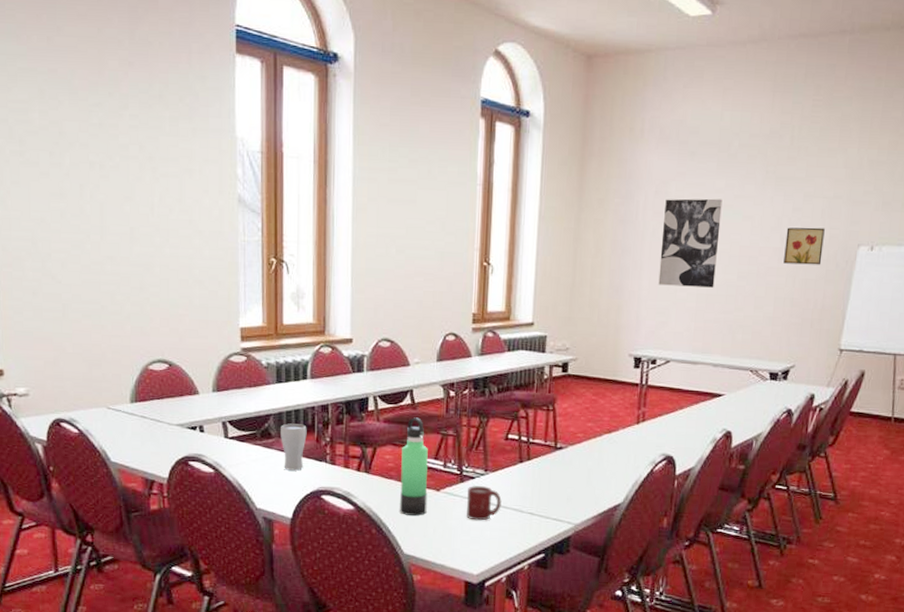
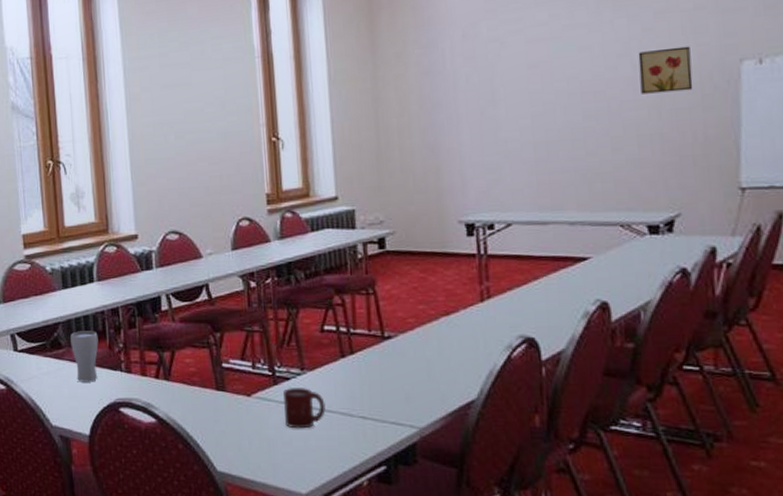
thermos bottle: present [400,417,428,516] -> none [203,314,239,426]
wall art: present [658,198,723,288] -> none [476,32,554,138]

